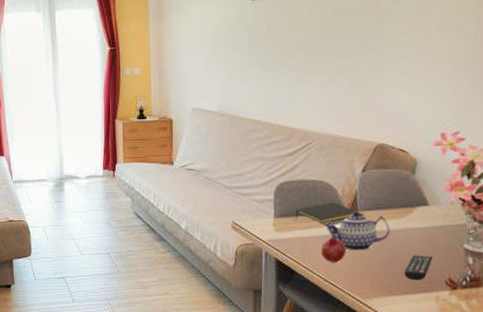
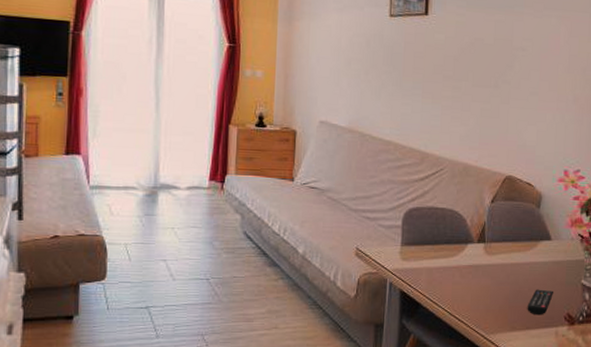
notepad: present [295,202,364,226] -> none [423,232,491,256]
fruit: present [321,237,346,263] -> none [447,269,473,296]
teapot: present [326,211,390,251] -> none [453,242,515,284]

